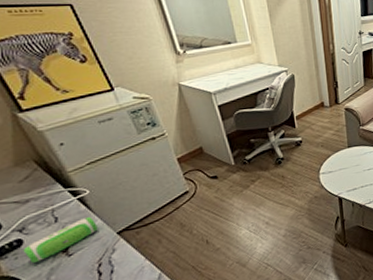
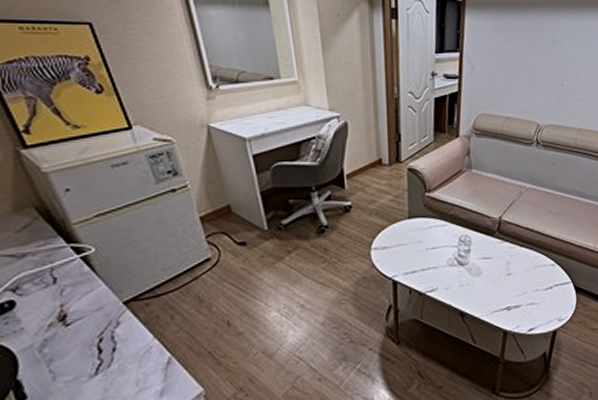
speaker: present [23,216,98,263] -> none [15,279,101,330]

